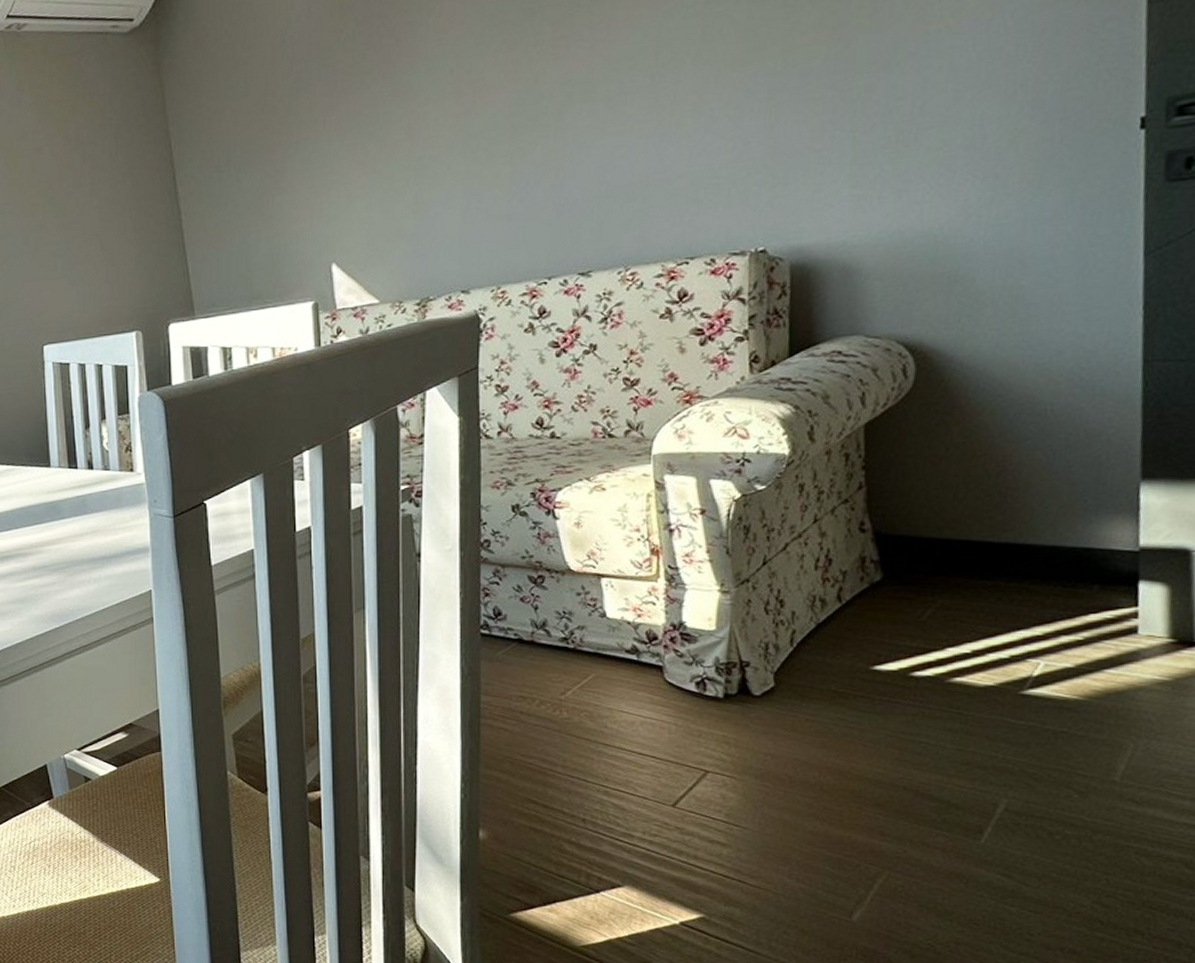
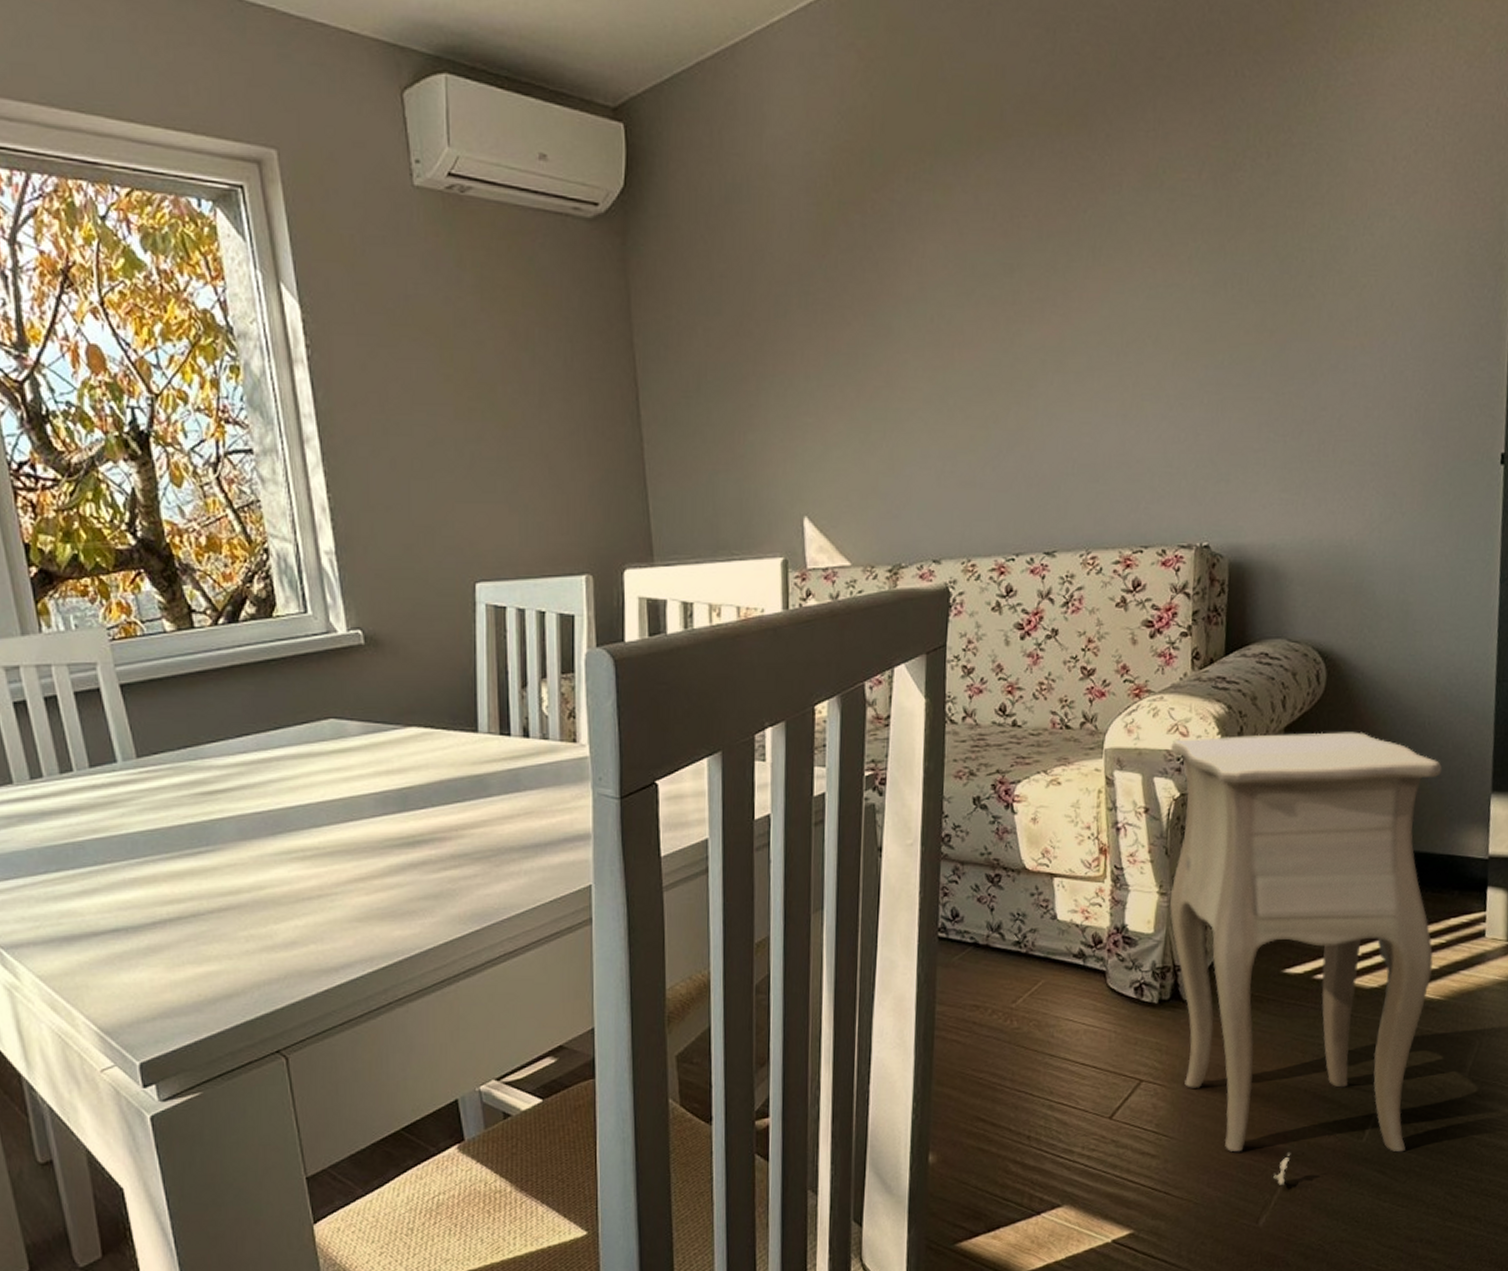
side table: none [727,424,1072,881] -> present [1170,732,1443,1185]

